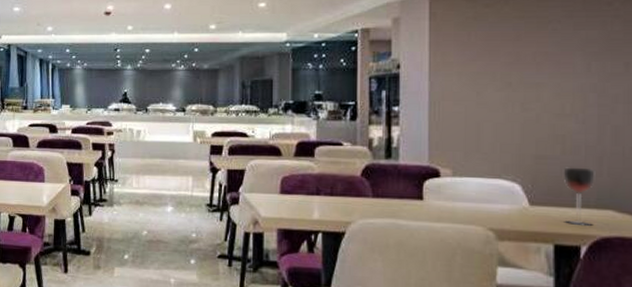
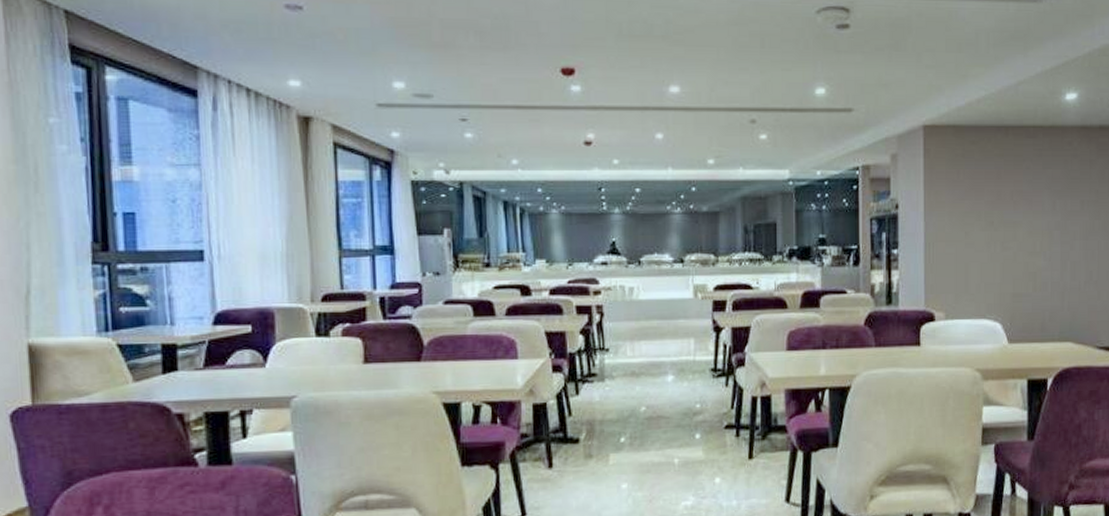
wineglass: present [563,167,595,227] -> none [1034,303,1059,360]

